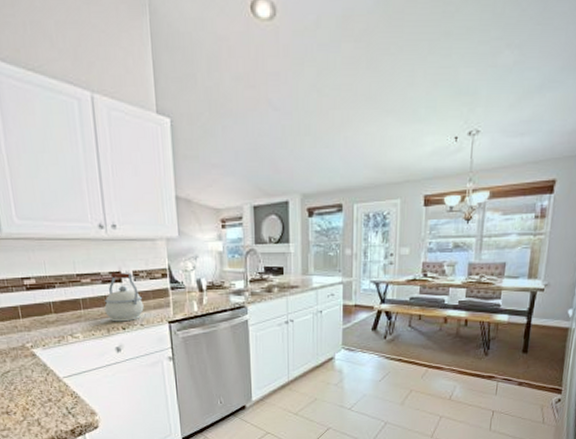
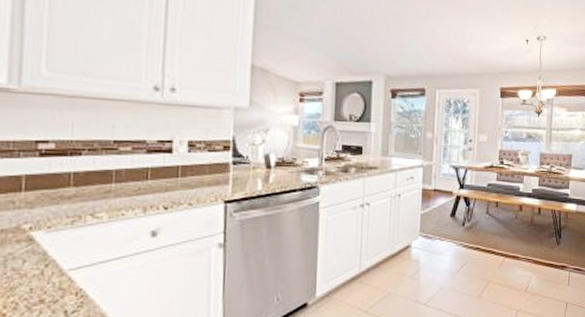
kettle: present [104,272,144,322] -> none [144,140,196,200]

